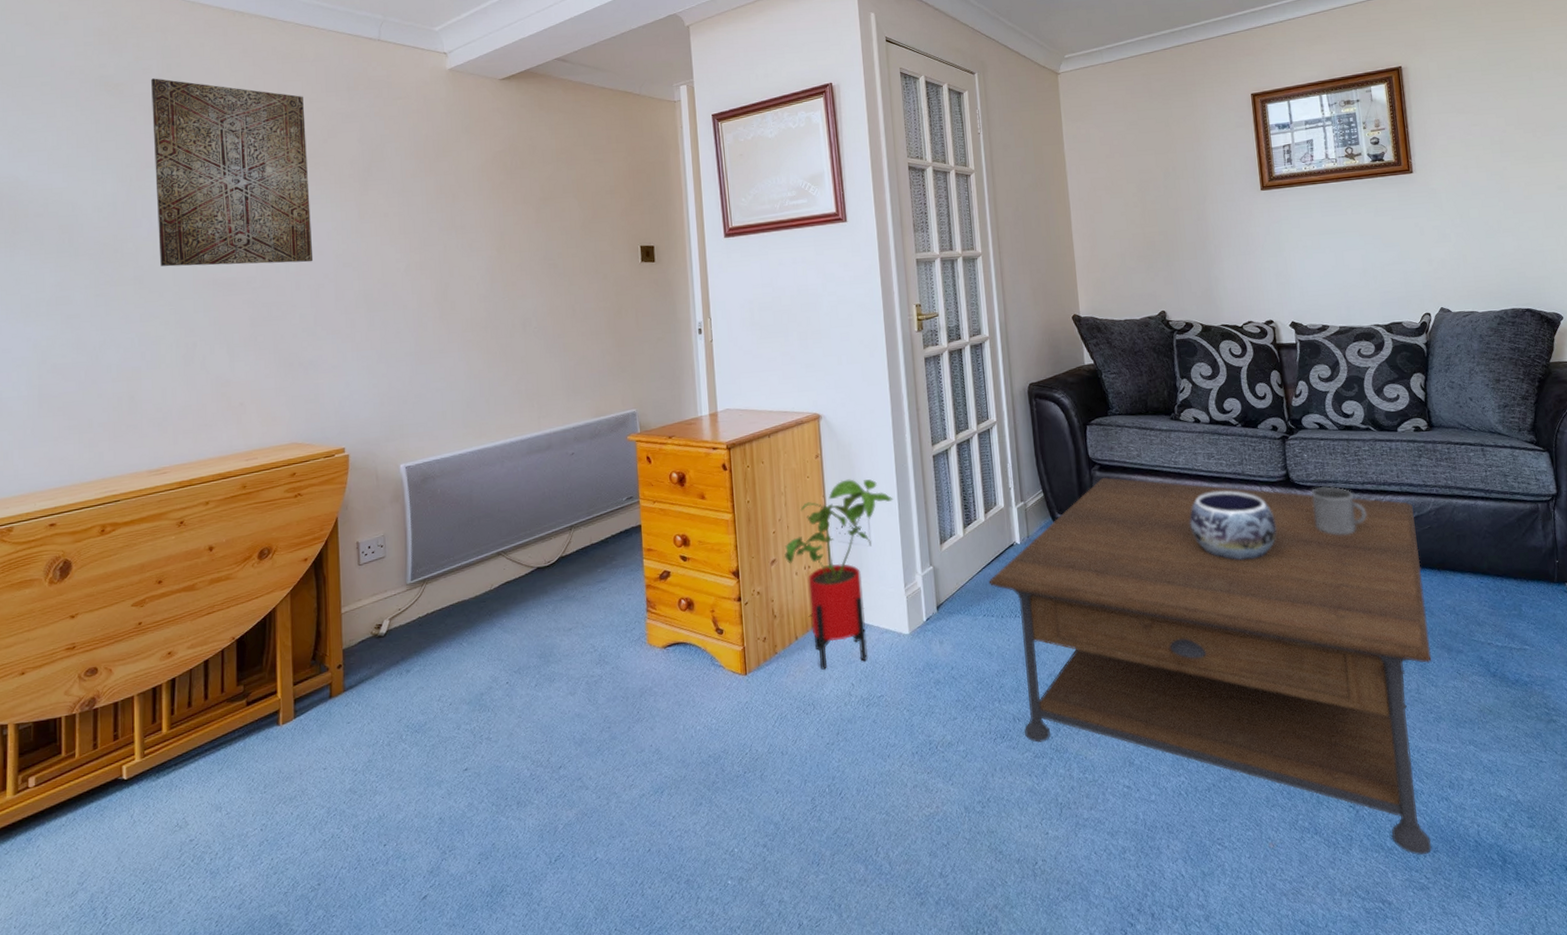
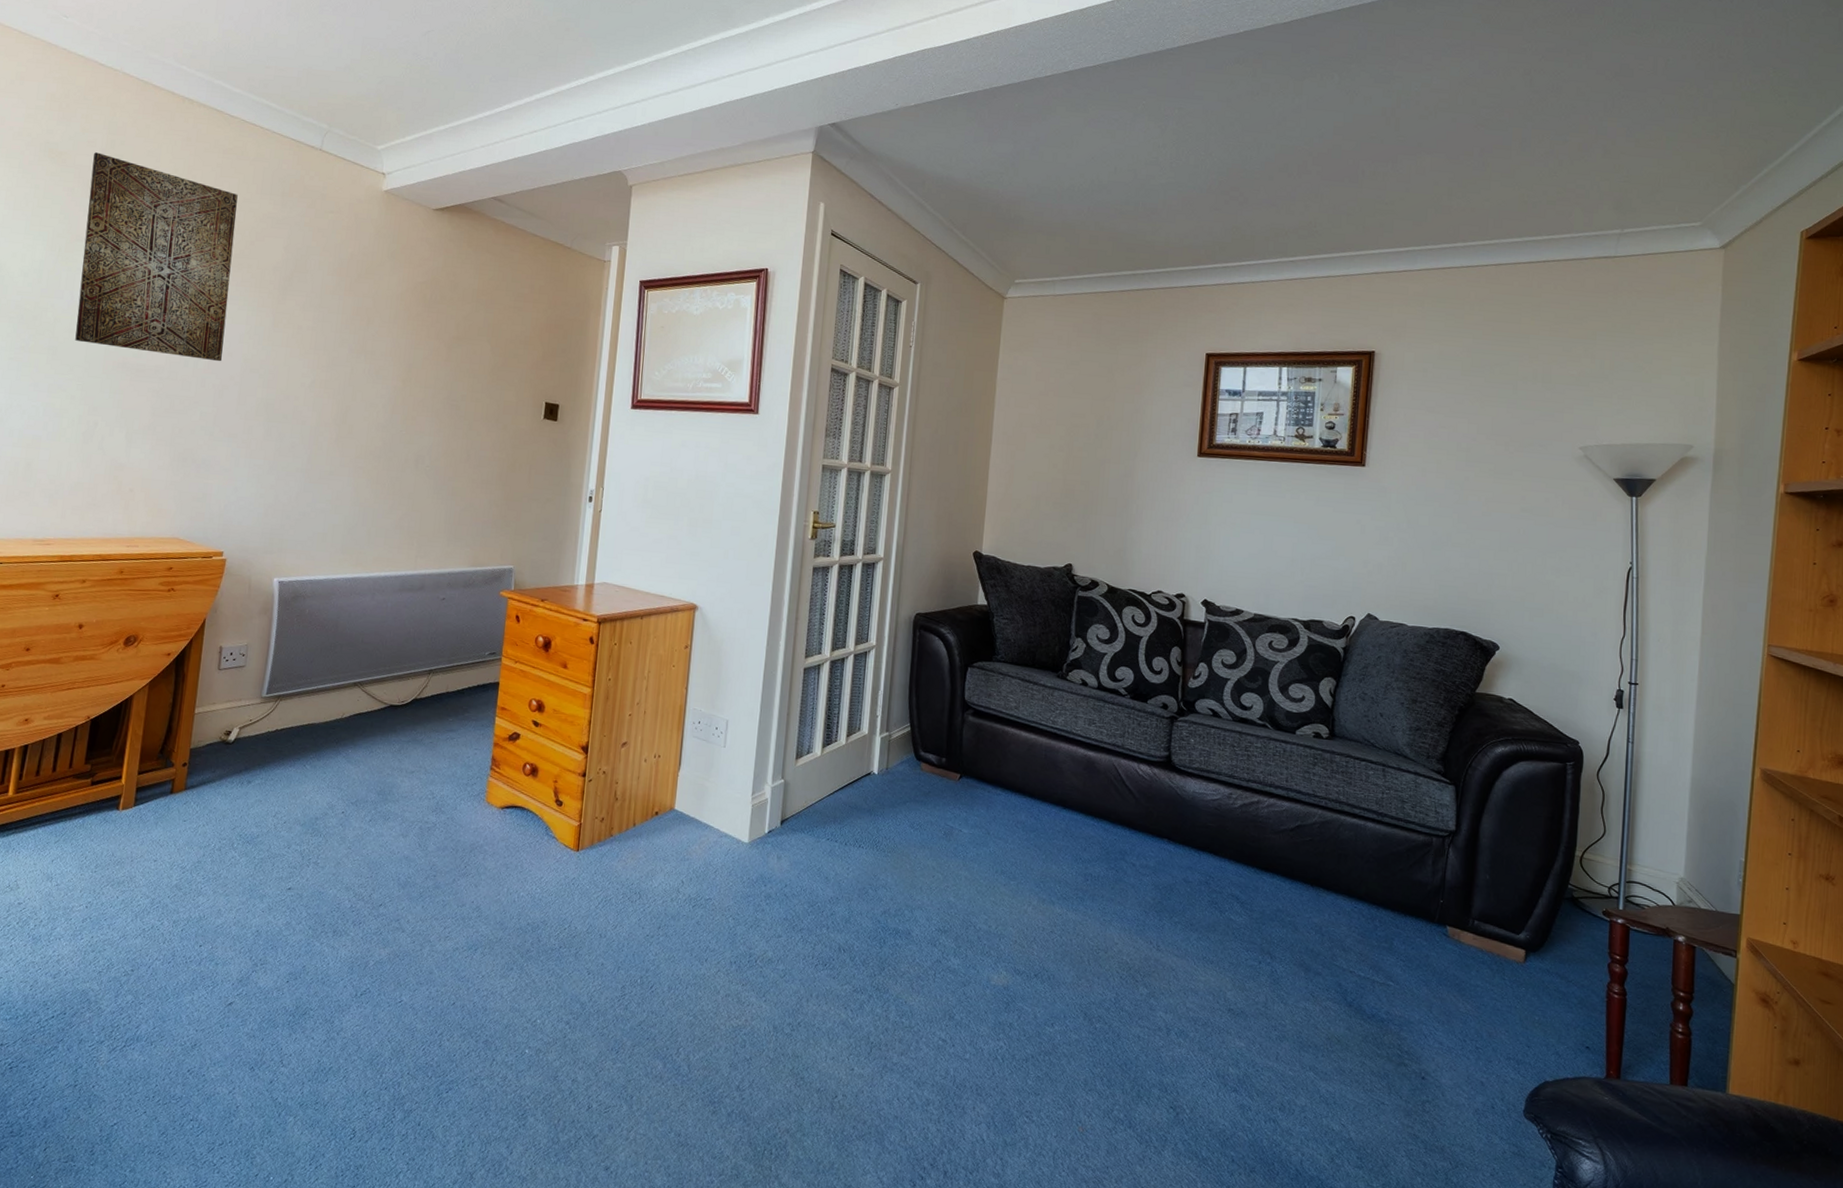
house plant: present [783,479,893,670] -> none [635,675,756,862]
coffee table: present [989,478,1432,855] -> none [838,724,1297,1172]
decorative bowl: present [1189,491,1277,561] -> none [1057,759,1148,837]
mug: present [1311,486,1367,535] -> none [1189,776,1246,830]

